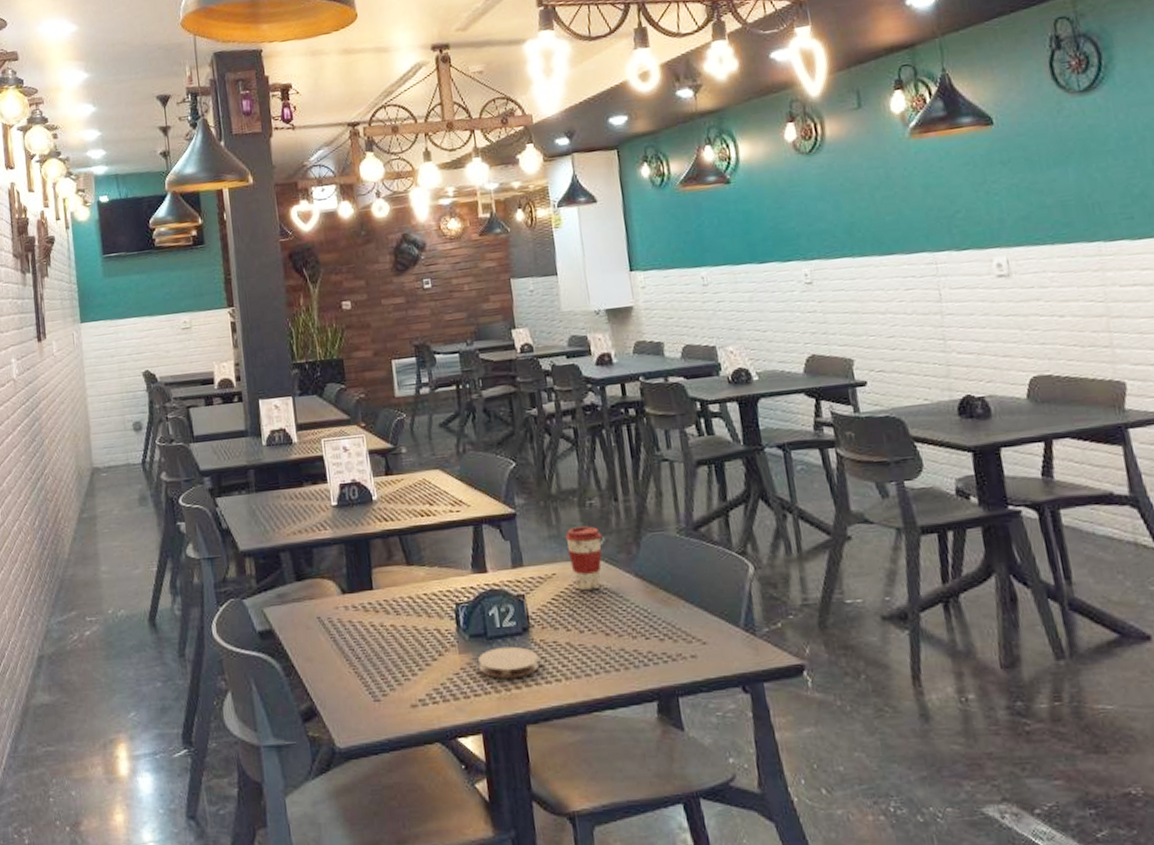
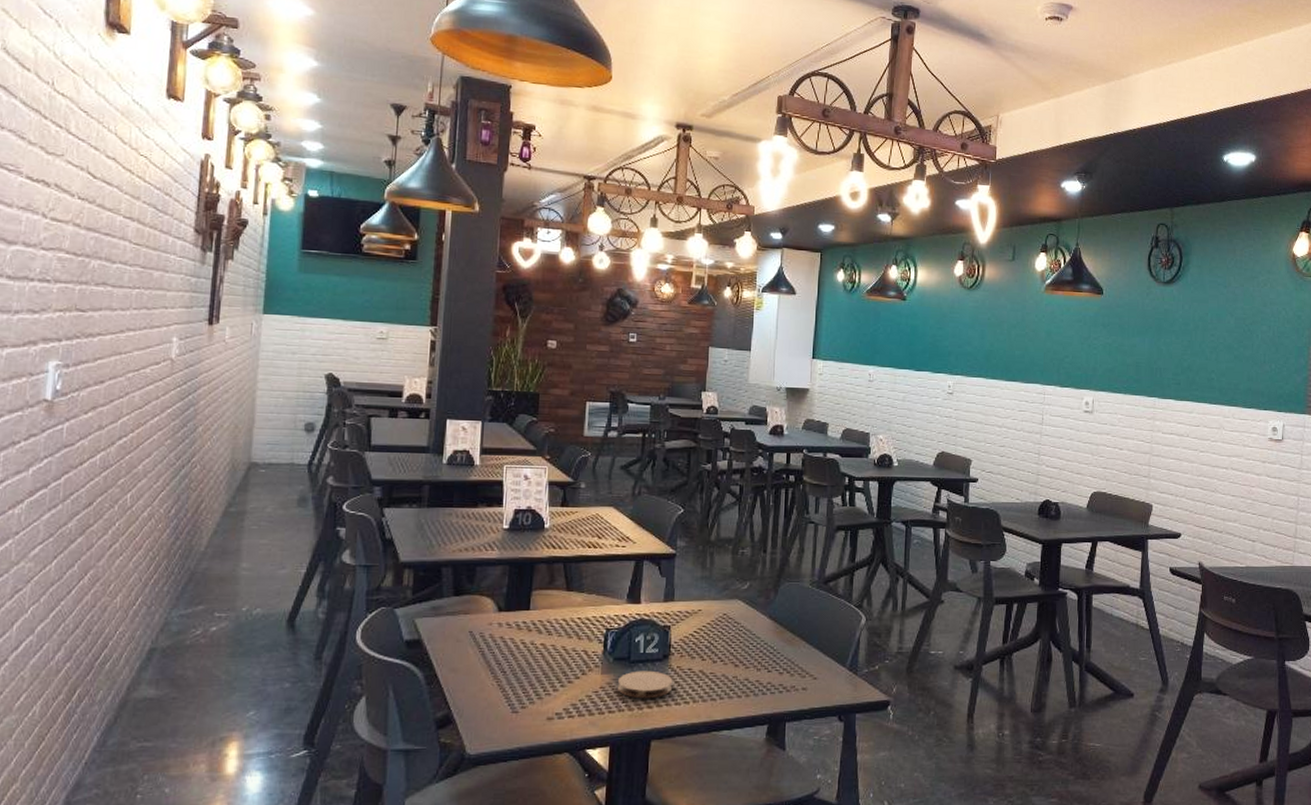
coffee cup: present [565,526,602,591] -> none [715,571,747,627]

